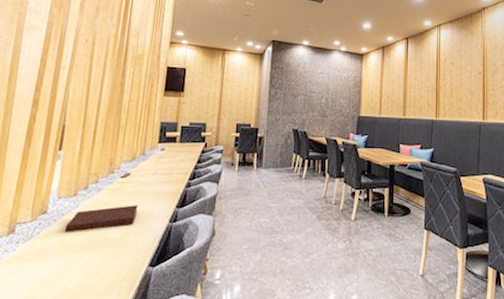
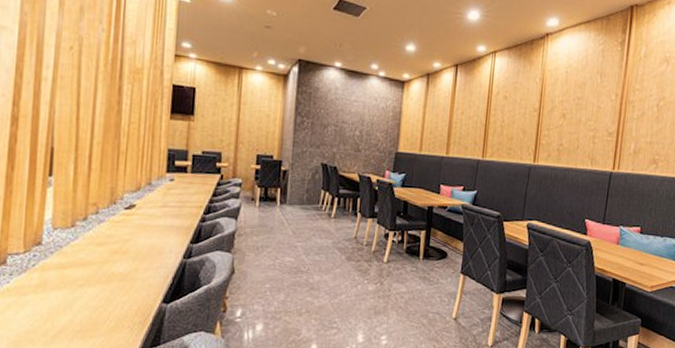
notebook: present [64,205,138,232] -> none [63,239,147,266]

